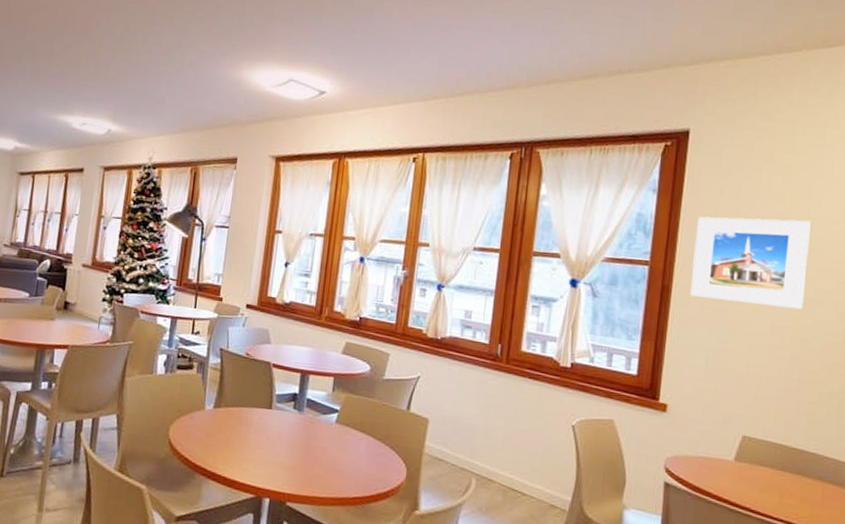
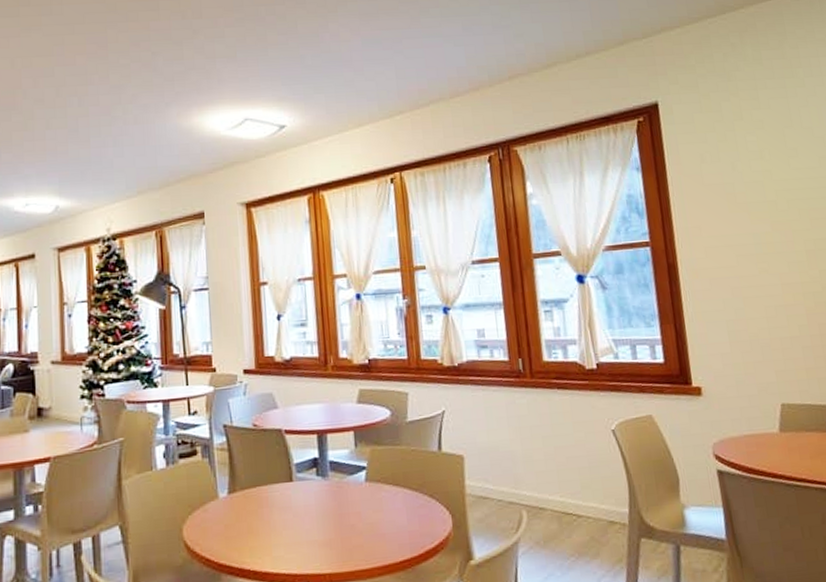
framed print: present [689,216,812,310] -> none [686,172,807,270]

